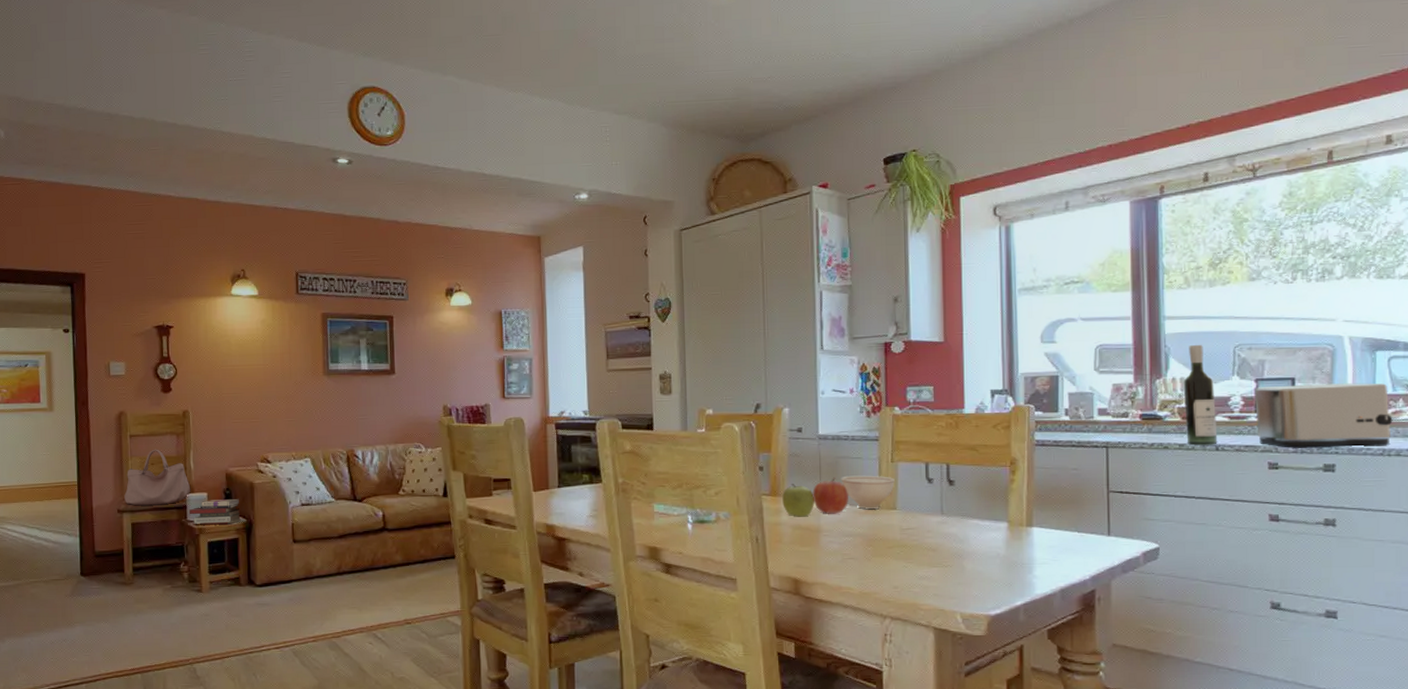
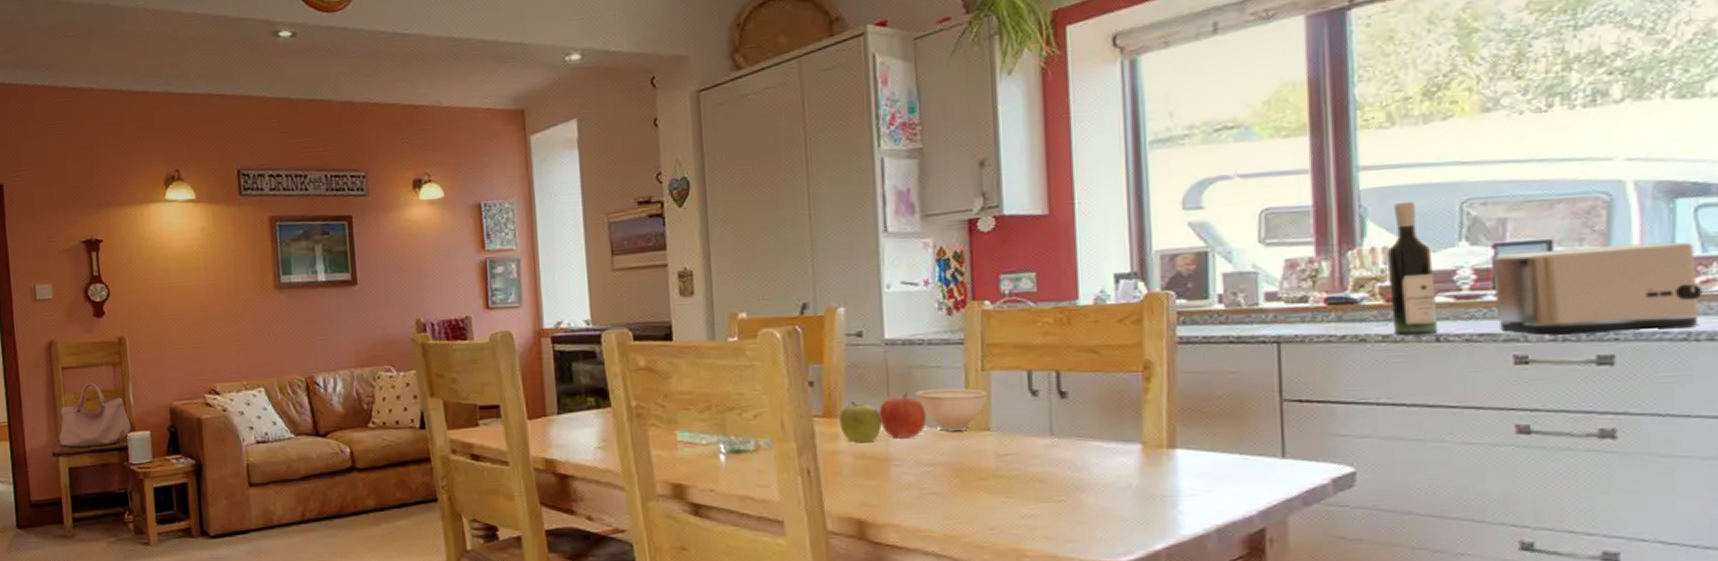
books: present [188,499,241,525] -> none [130,438,189,468]

